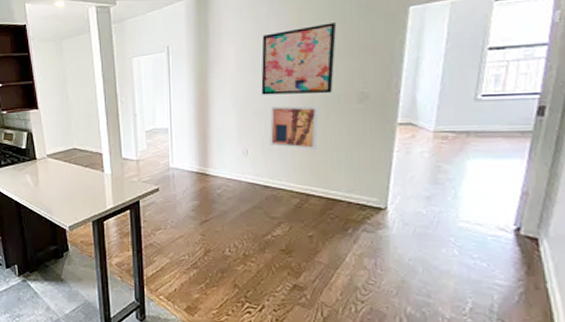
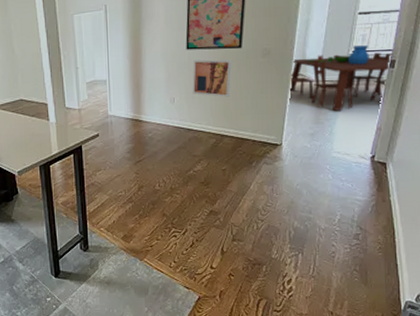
dining table: none [396,88,542,169] -> present [290,45,393,111]

